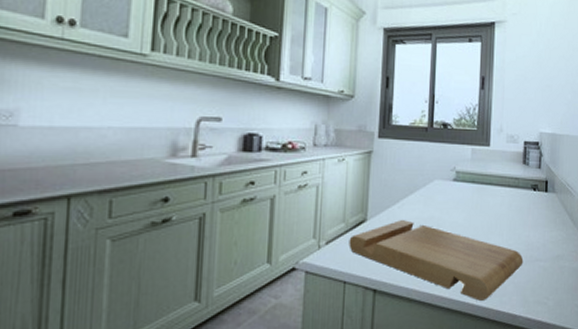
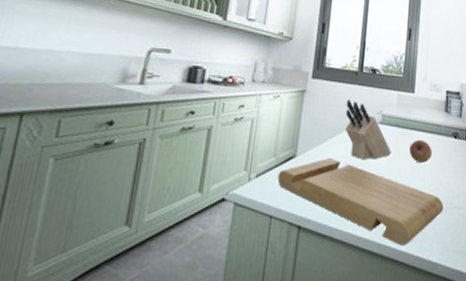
knife block: none [416,158,467,220] -> present [345,99,391,160]
fruit: none [486,194,510,219] -> present [409,139,432,164]

